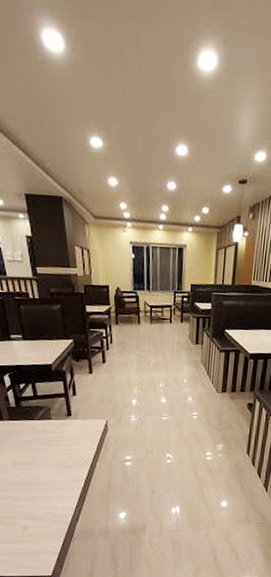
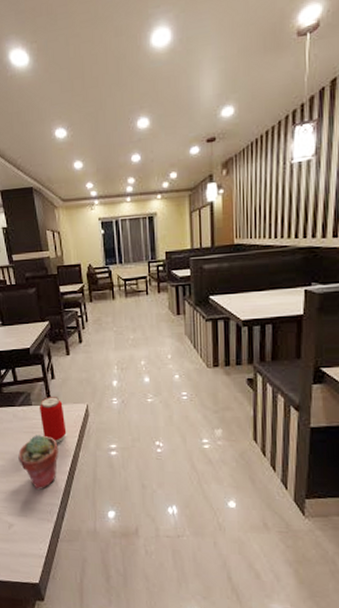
potted succulent: none [36,447,76,496] -> present [18,435,59,490]
beverage can: none [60,412,85,455] -> present [40,397,67,443]

